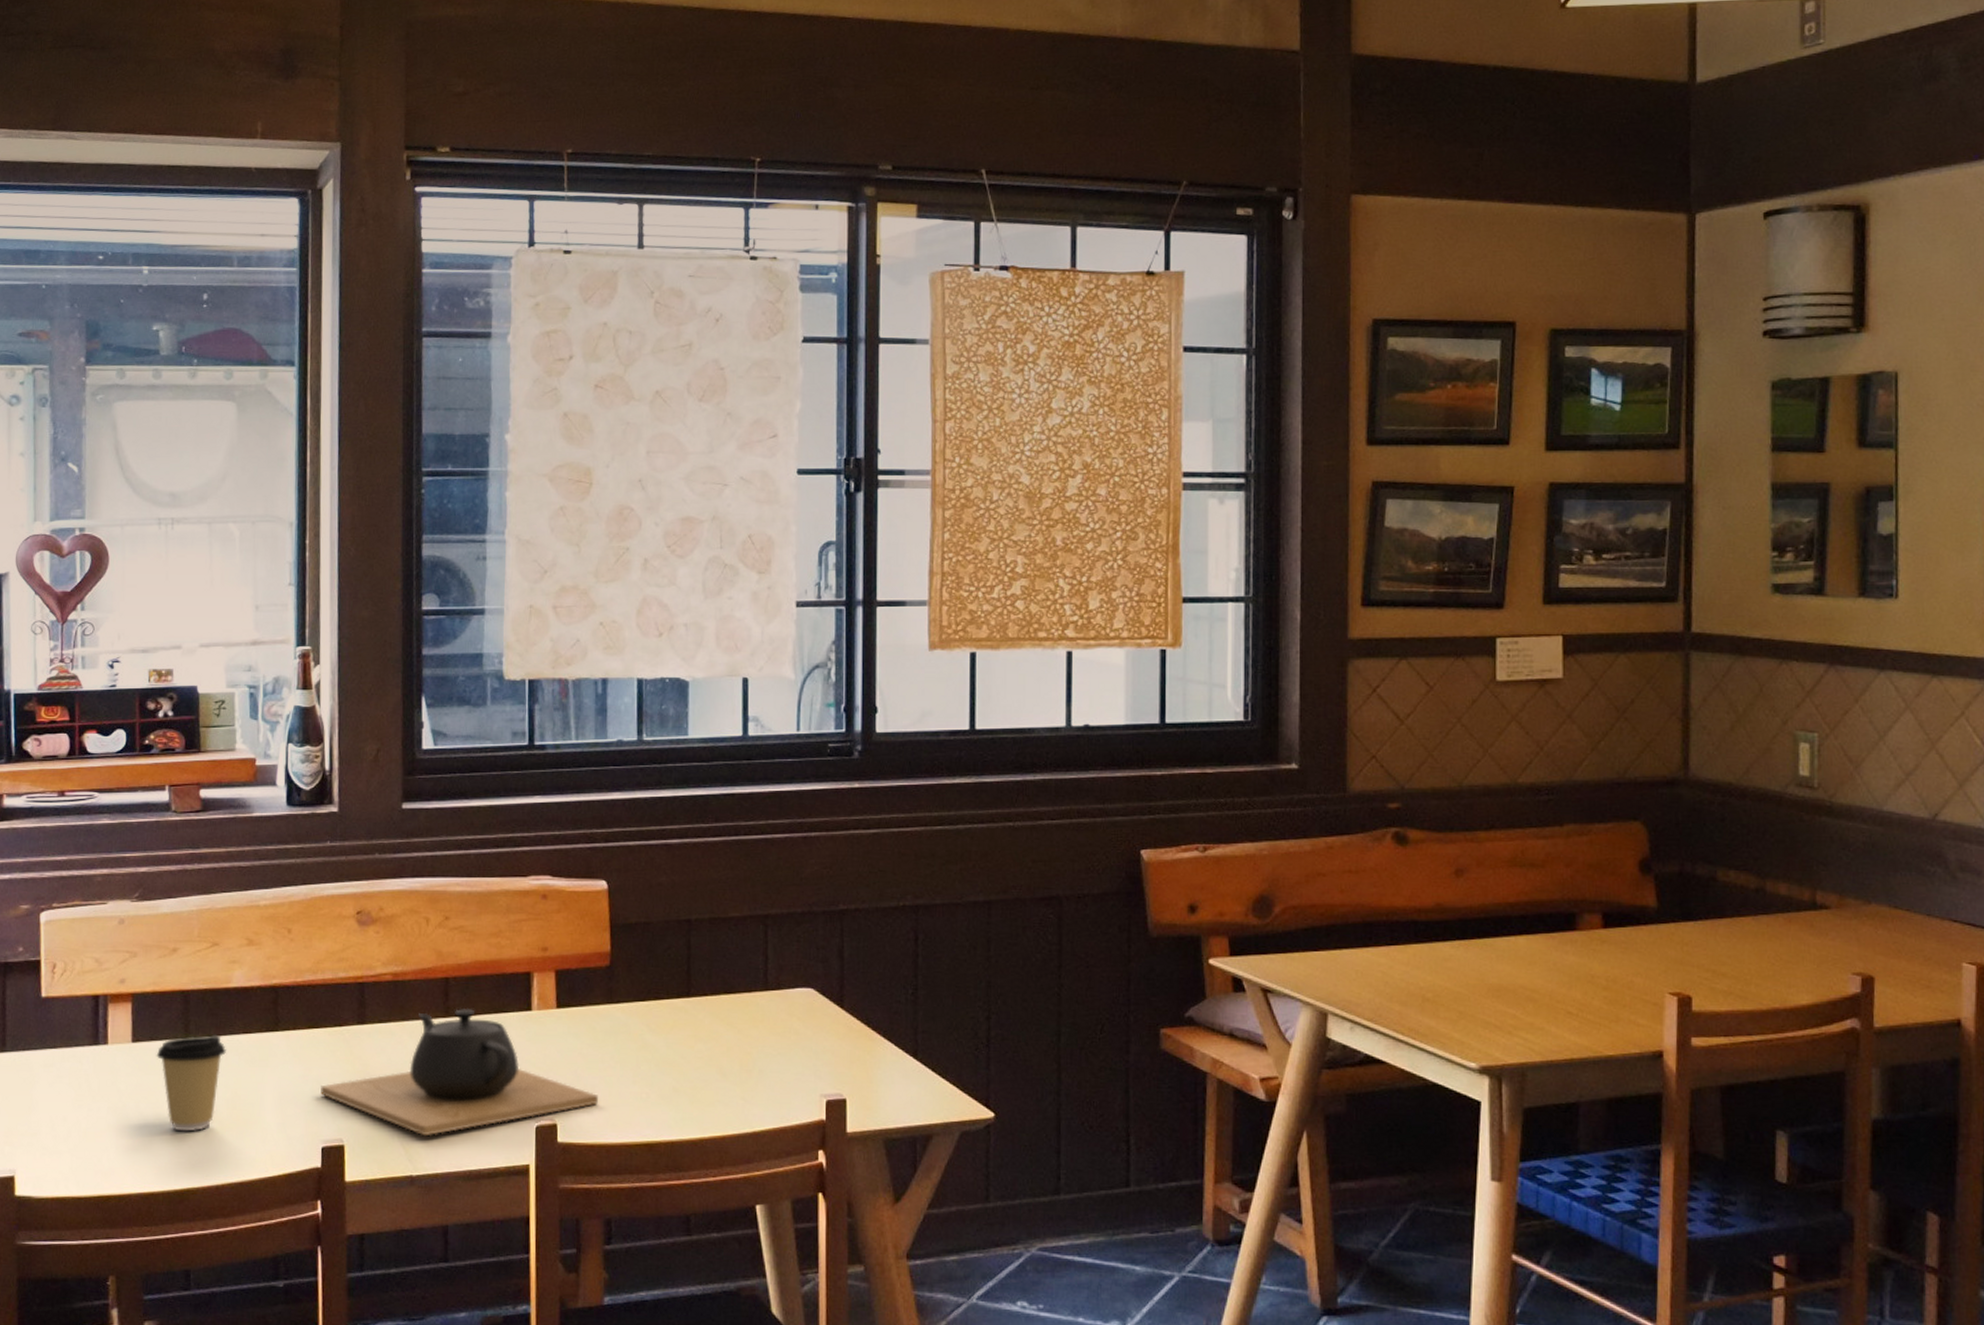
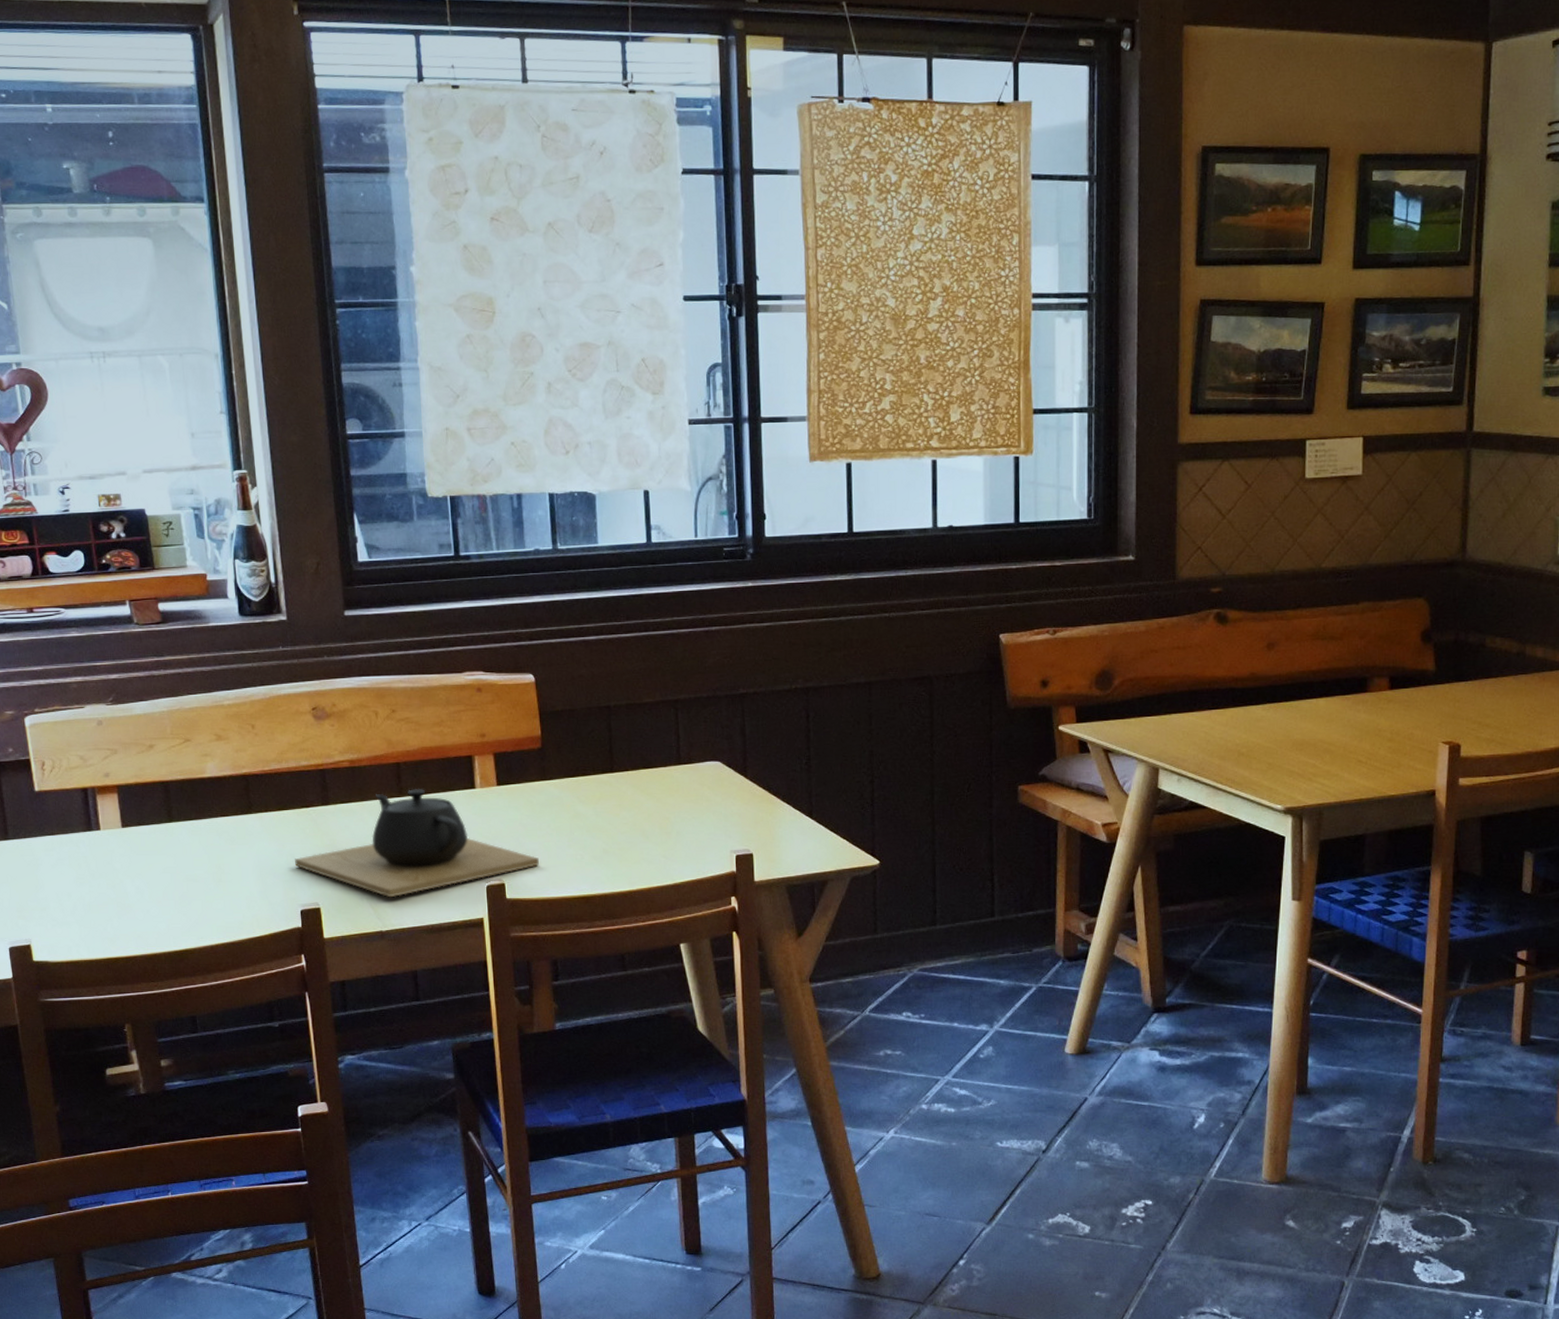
coffee cup: present [156,1034,226,1132] -> none [145,818,207,902]

